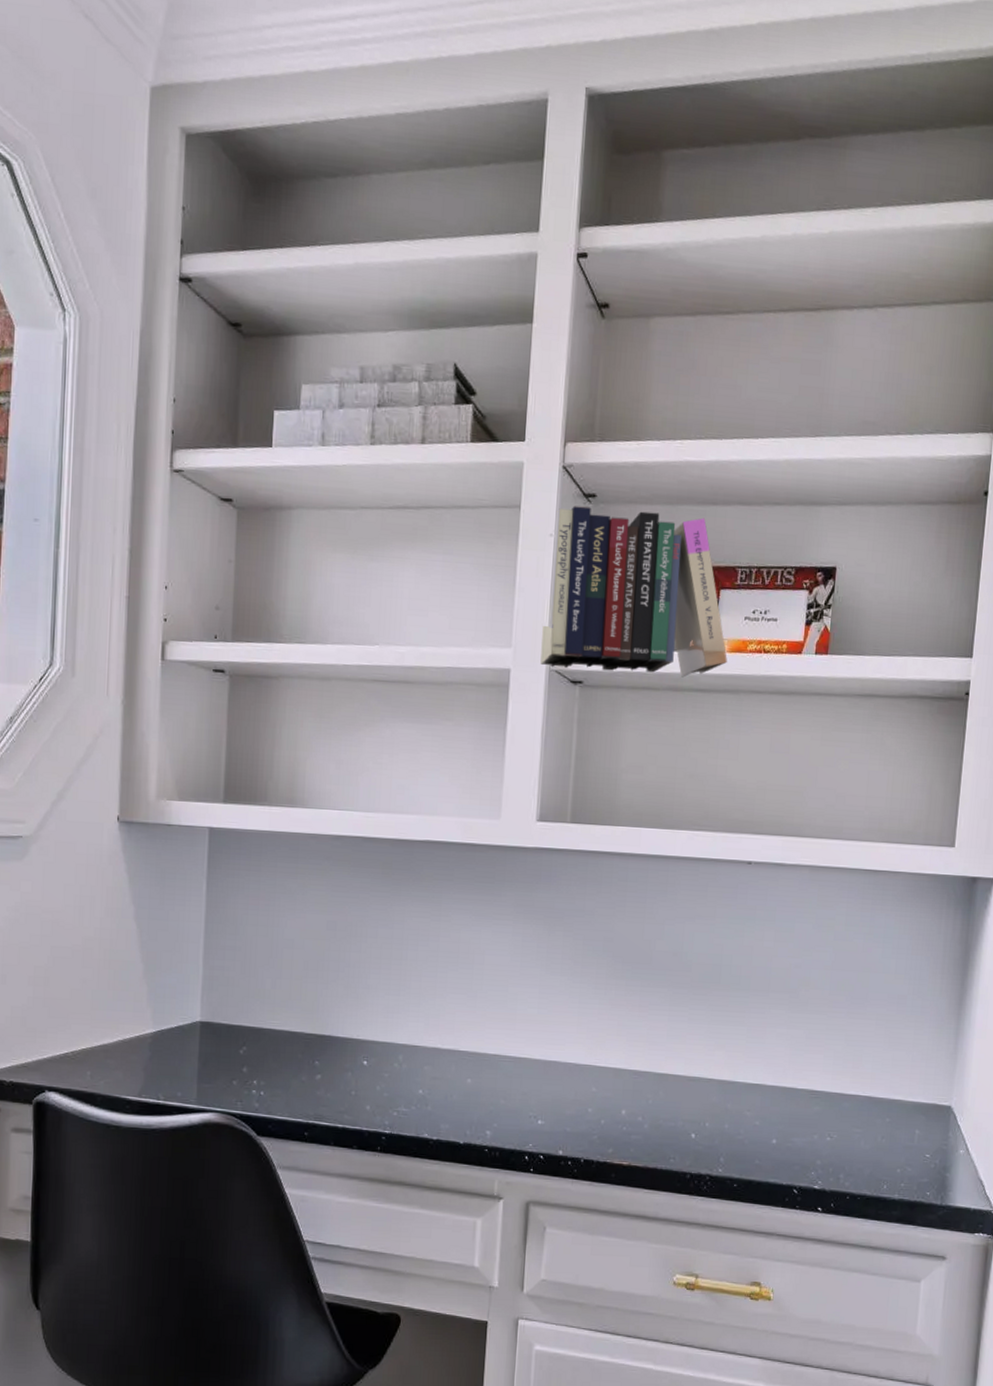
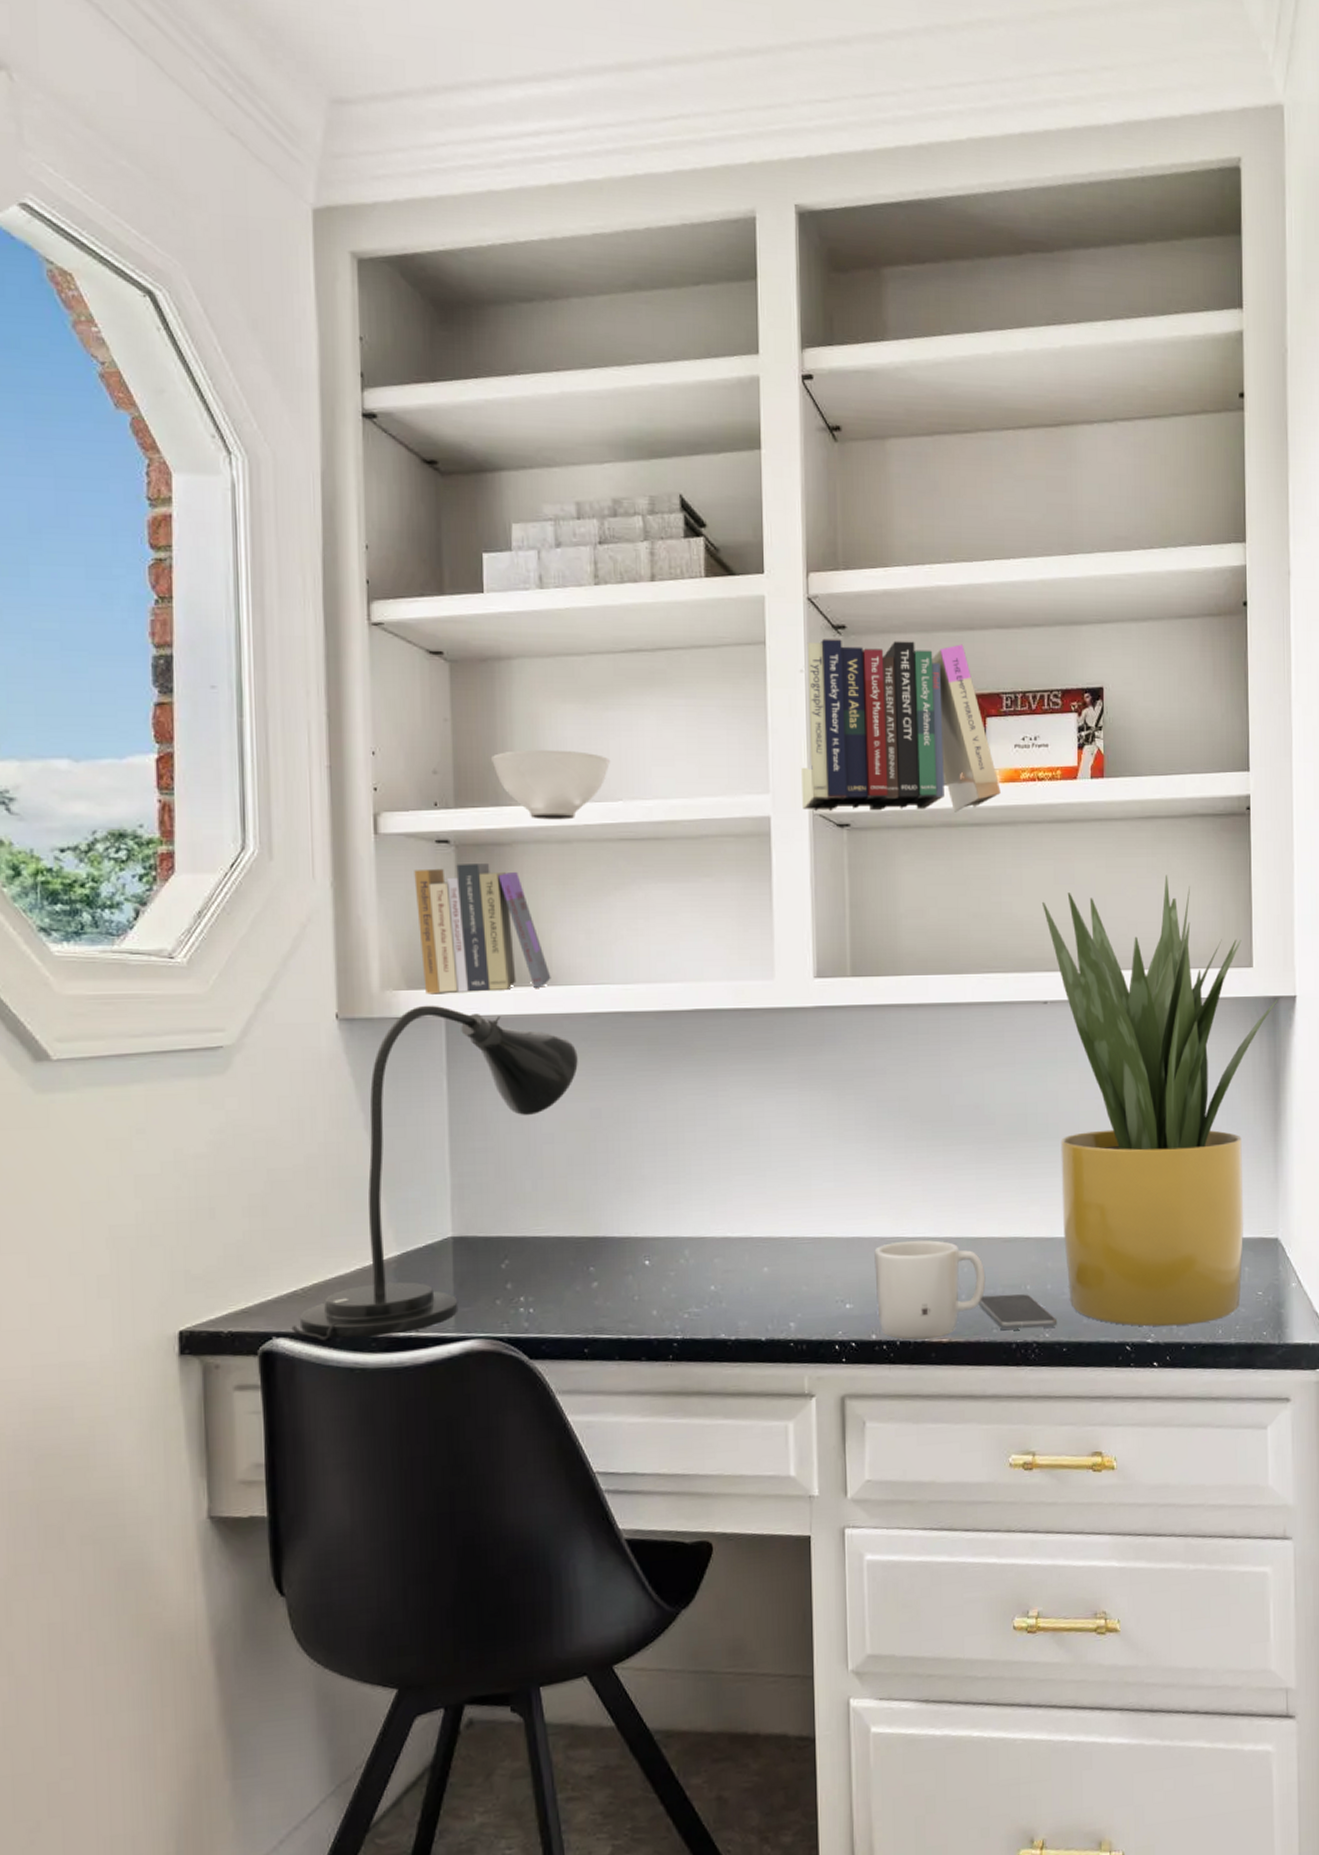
desk lamp: none [61,815,320,1101] -> present [291,1005,578,1342]
books: none [192,692,303,810] -> present [414,862,551,994]
bowl: none [266,593,371,659] -> present [490,749,610,820]
mug: none [566,1069,669,1161] -> present [874,1240,986,1340]
mobile phone: none [659,1127,731,1164] -> present [978,1294,1058,1331]
planter: none [744,751,978,1178] -> present [1041,875,1280,1327]

